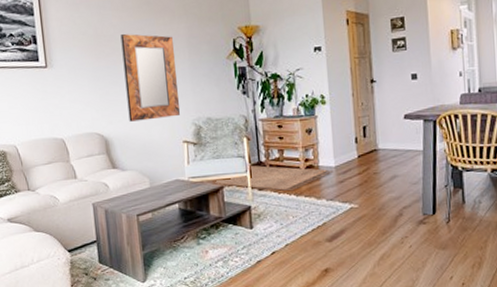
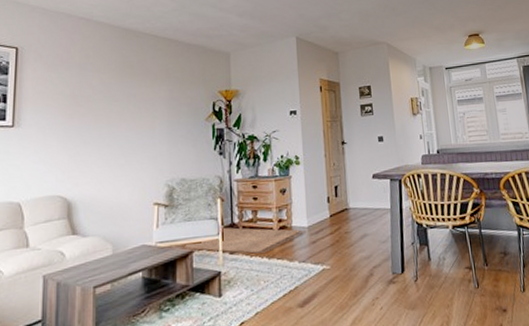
home mirror: present [120,33,181,122] -> none [97,94,154,183]

